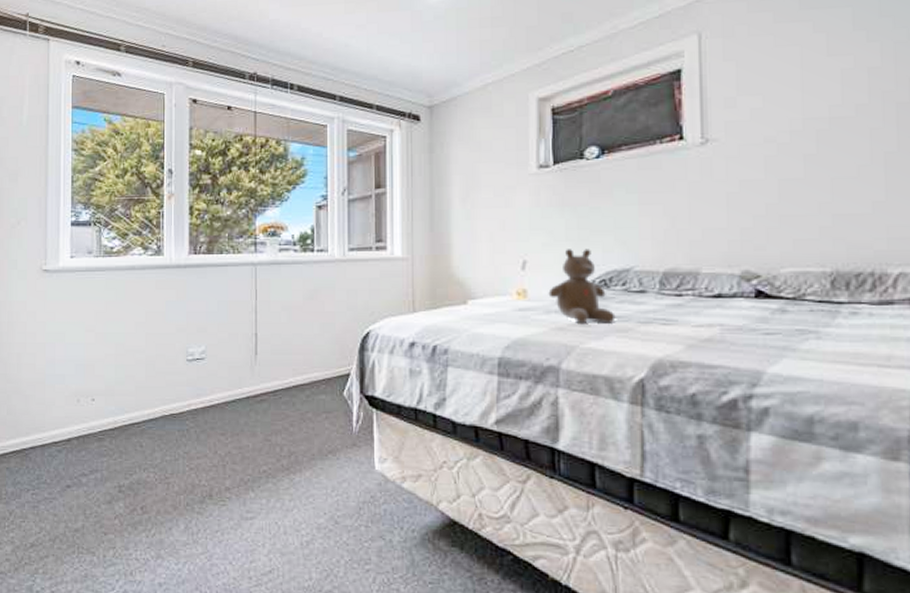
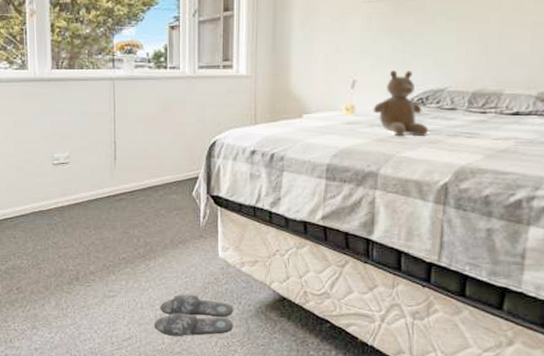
slippers: none [300,516,394,570] -> present [155,294,233,336]

